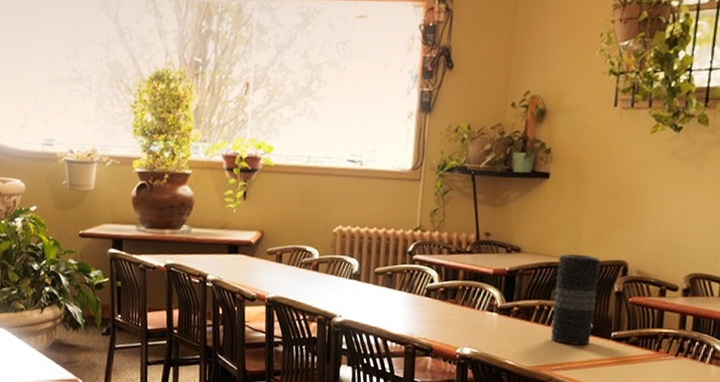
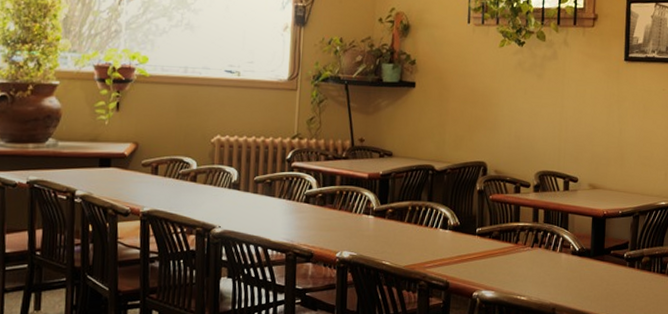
vase: present [550,253,601,346] -> none [423,156,464,242]

